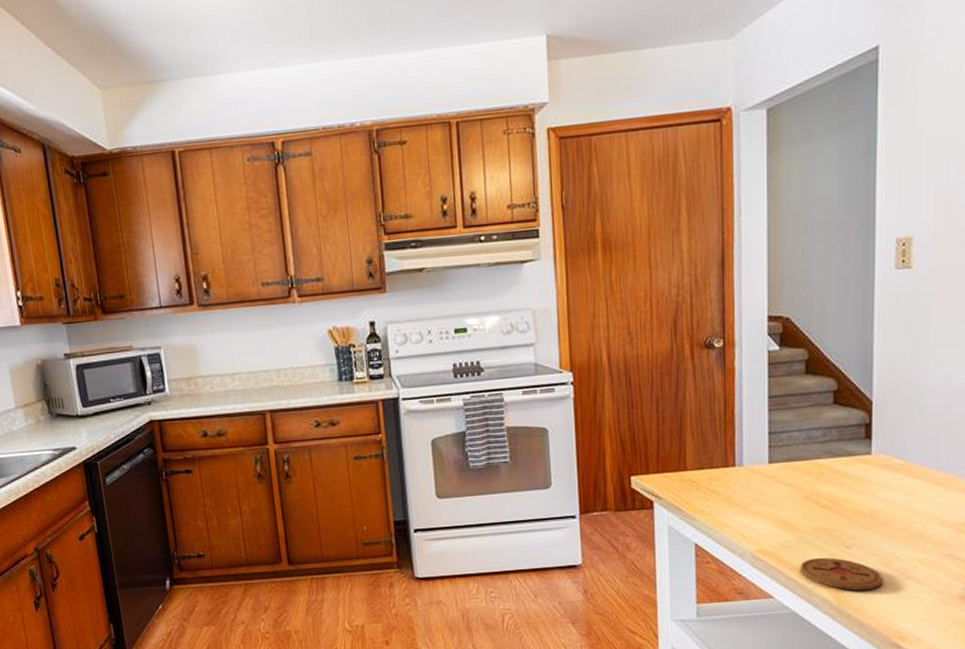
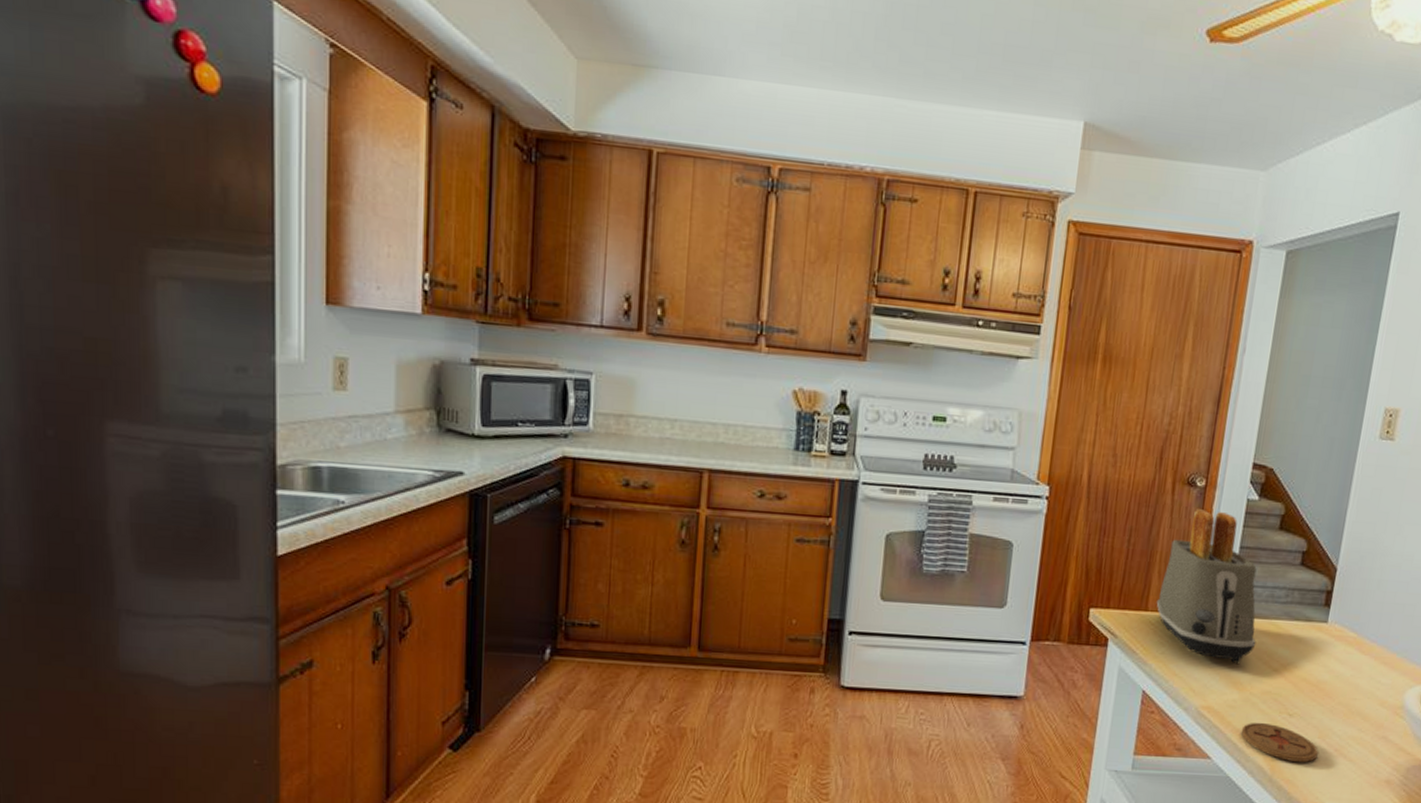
toaster: none [694,367,801,506] -> present [1156,509,1257,664]

